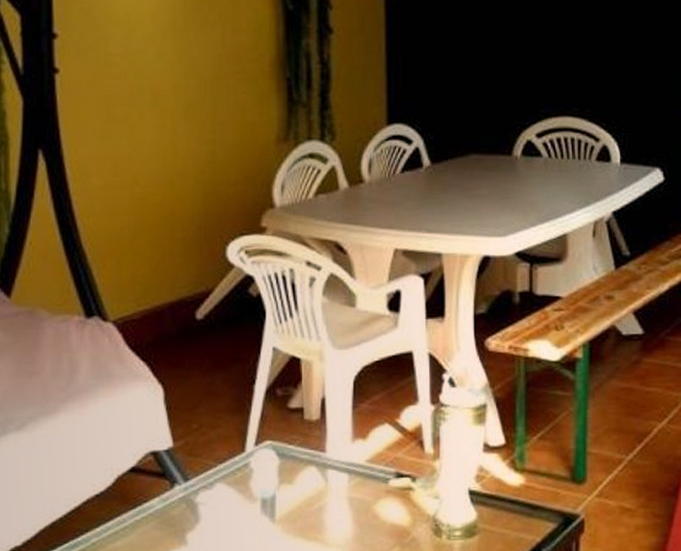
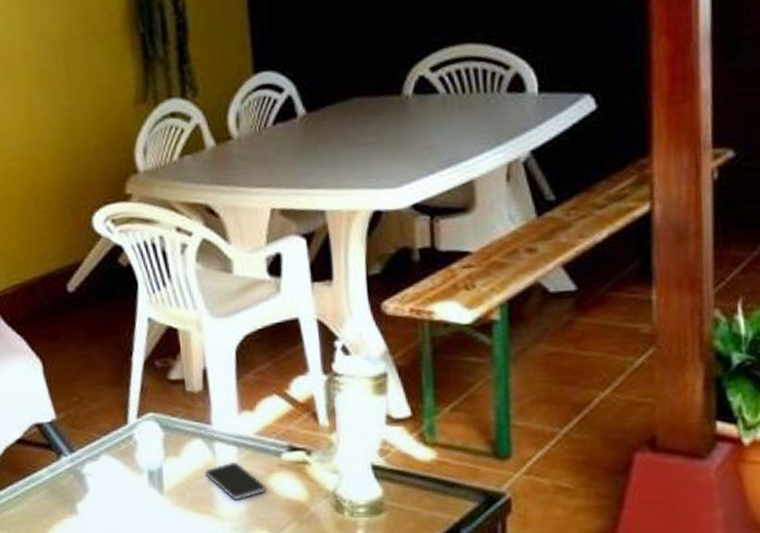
smartphone: none [317,489,373,527] -> present [205,462,267,501]

